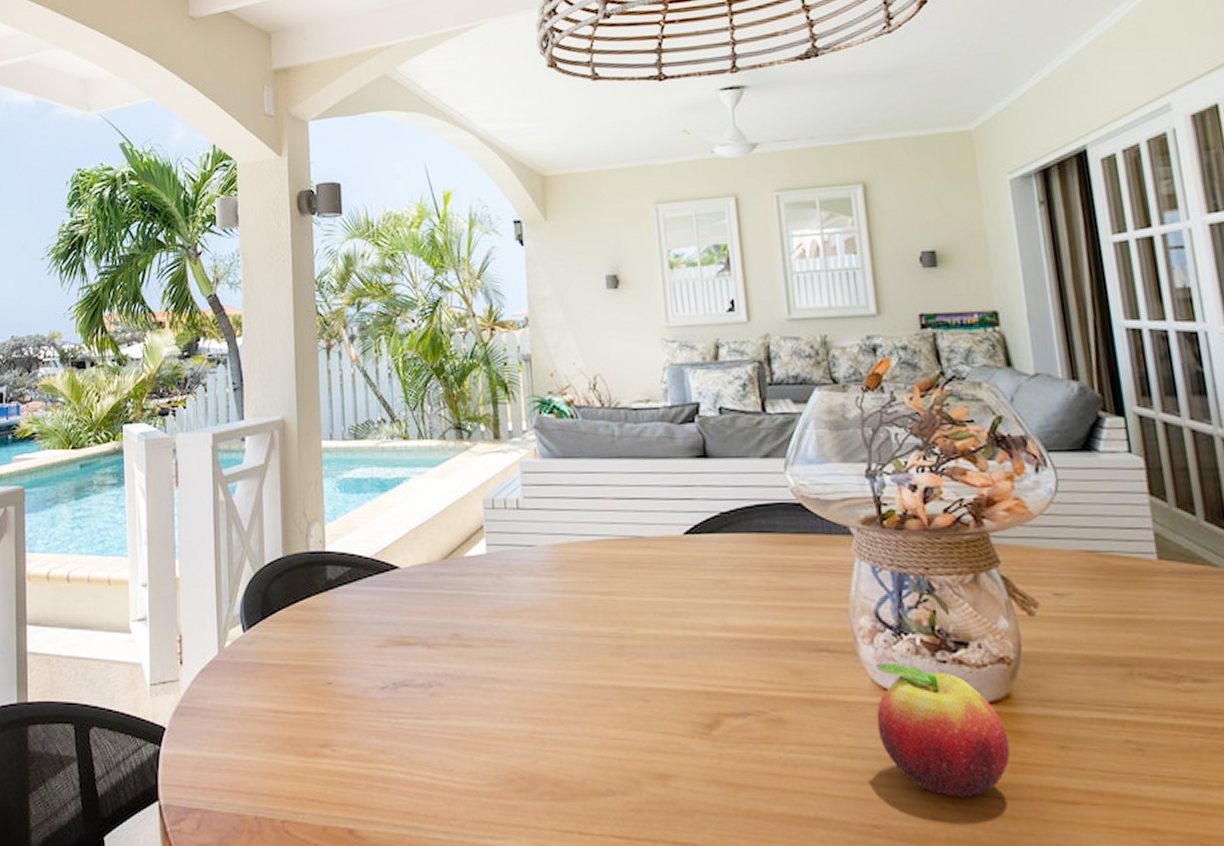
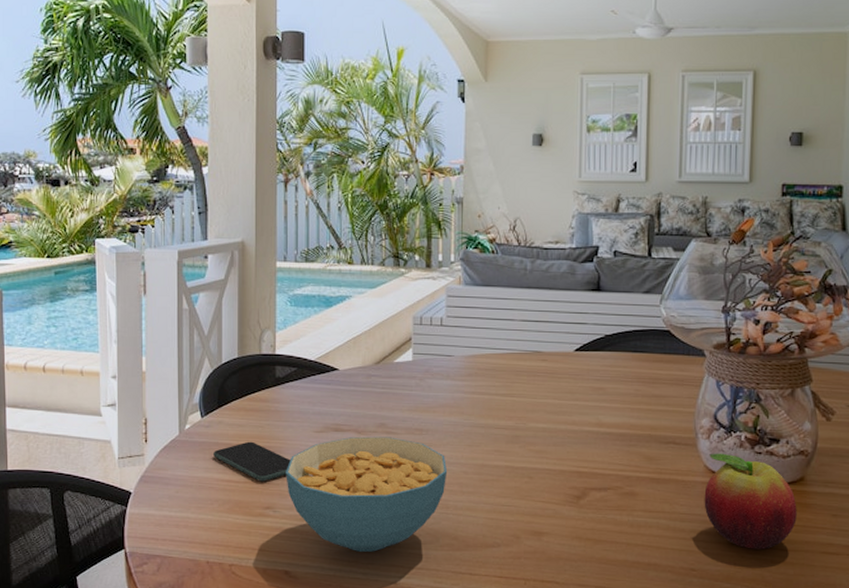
smartphone: none [258,660,349,712] -> present [214,441,291,482]
cereal bowl: none [344,651,540,803] -> present [286,436,448,552]

